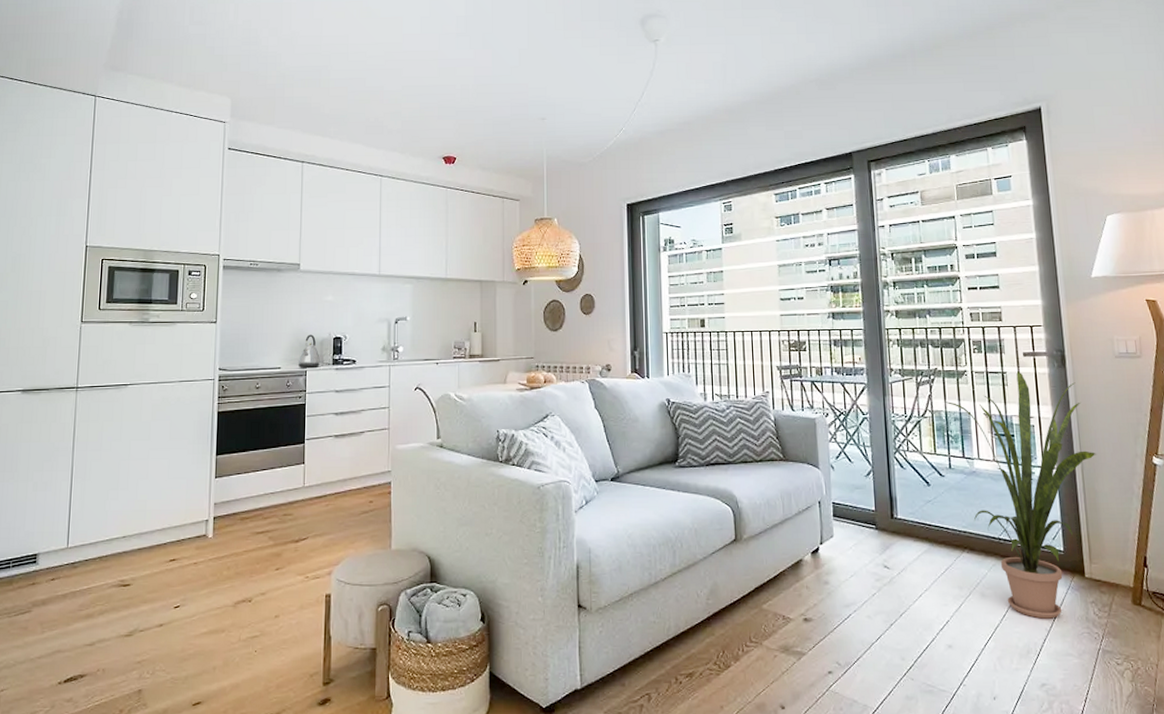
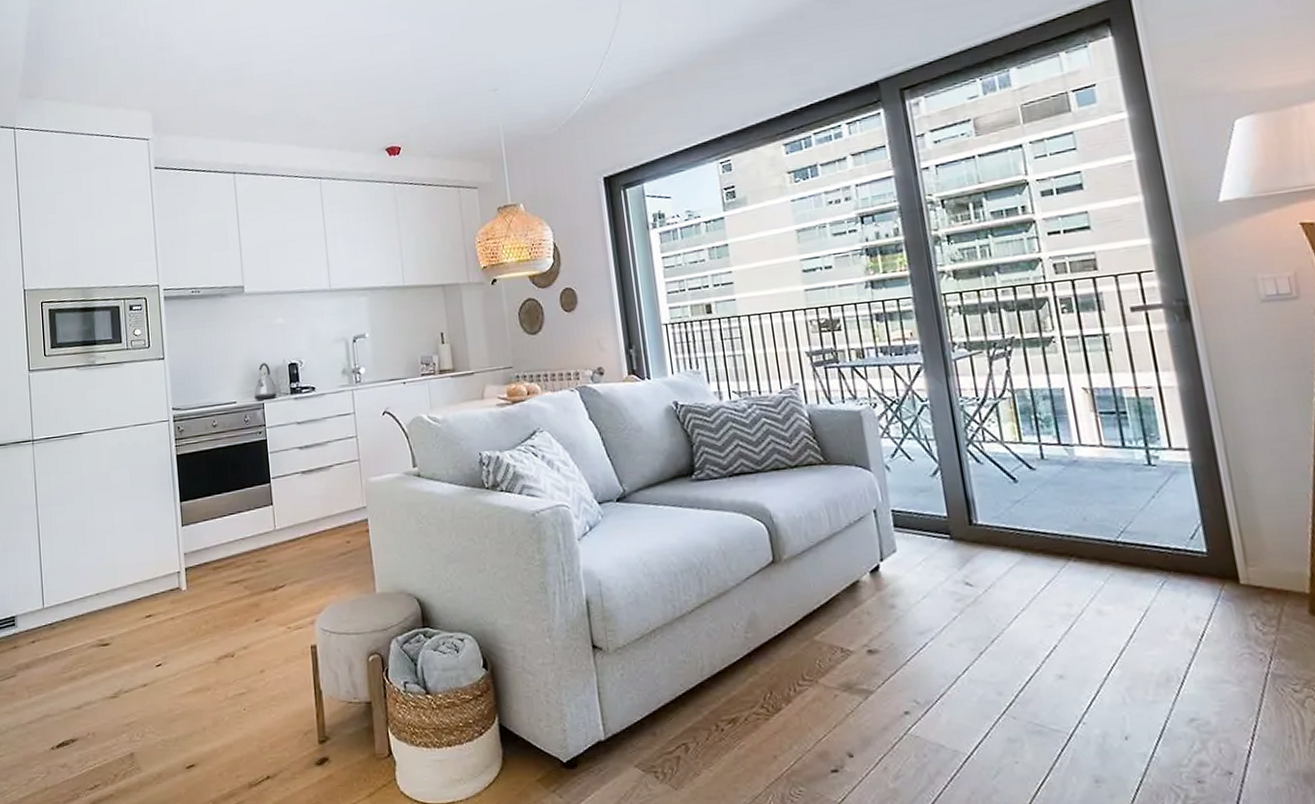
house plant: present [943,371,1096,619] -> none [1026,331,1244,639]

